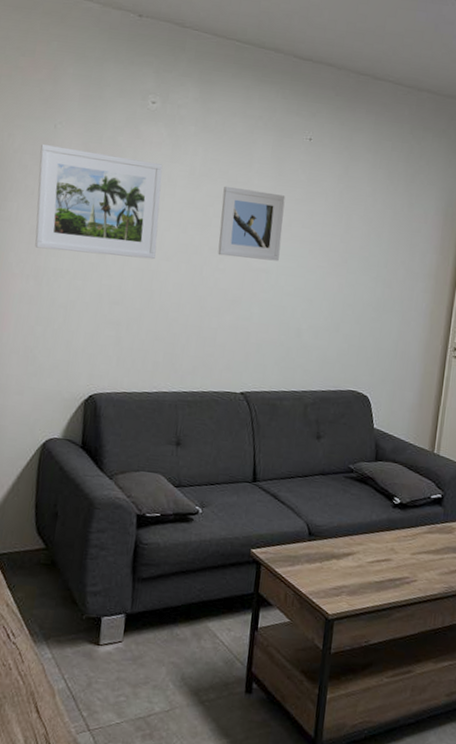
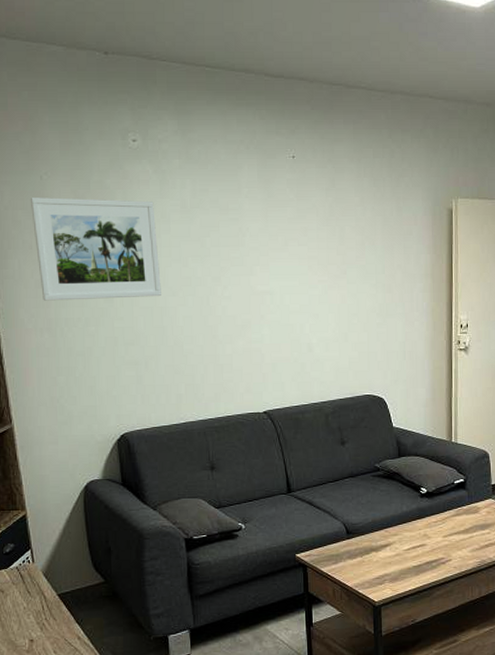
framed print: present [218,186,286,261] -> none [217,214,280,284]

